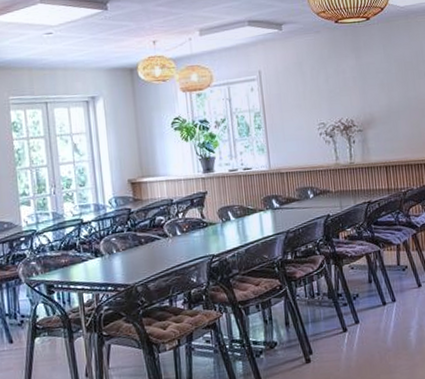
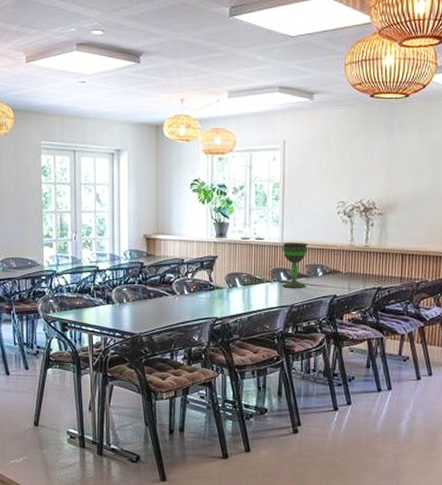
chalice: none [270,167,299,215] -> present [282,242,308,288]

